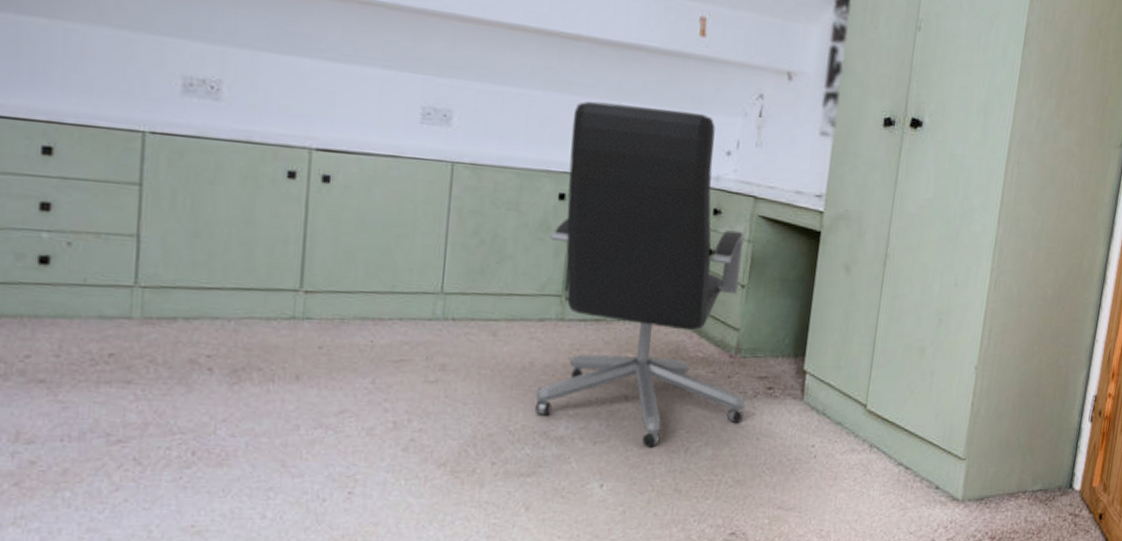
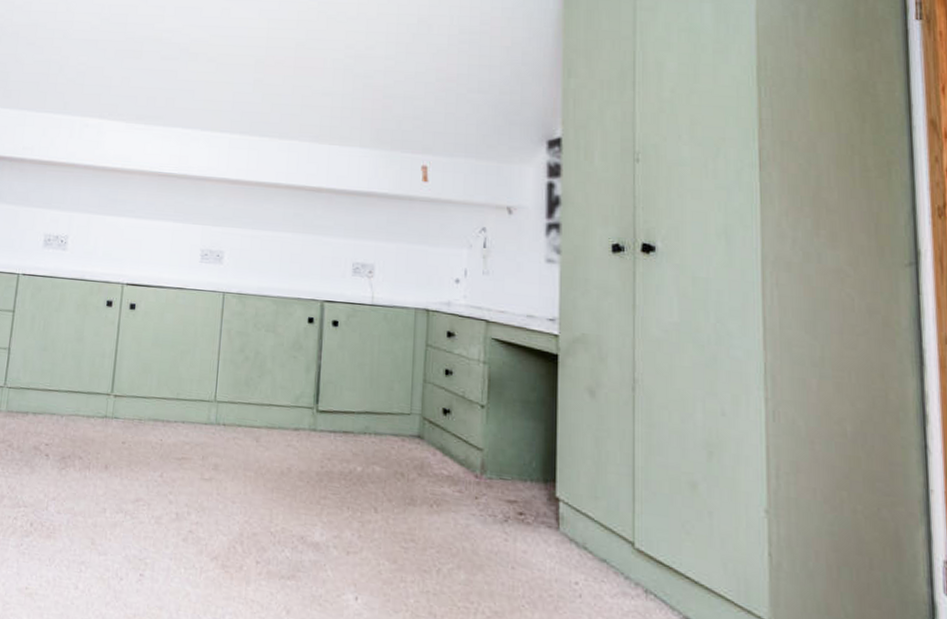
office chair: present [534,101,746,448] -> none [292,239,497,564]

